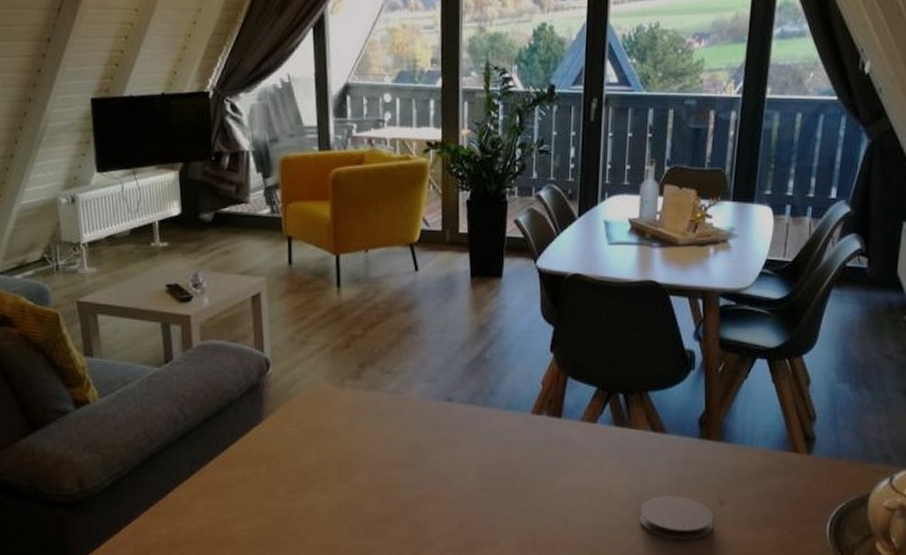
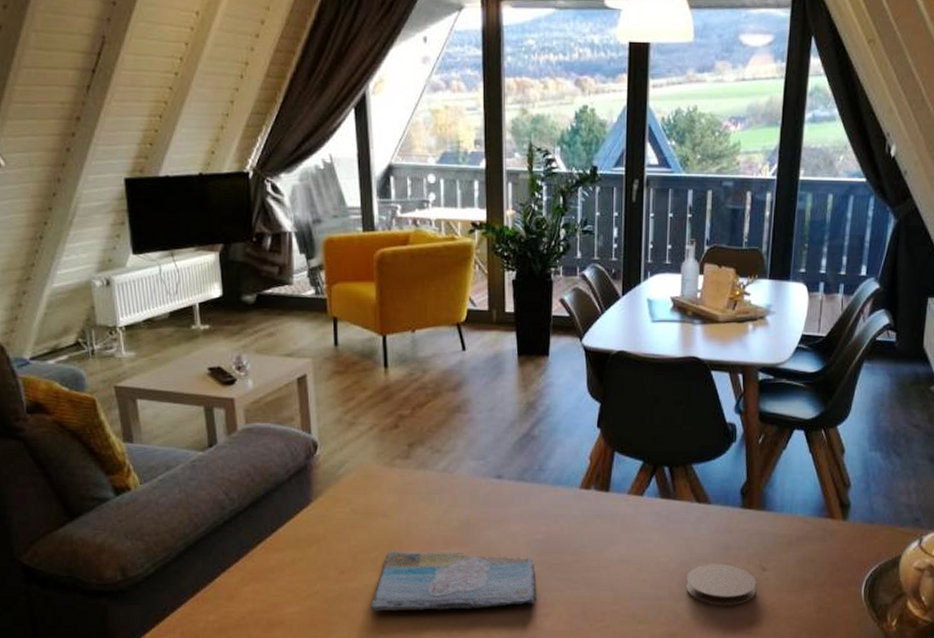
book: none [318,471,485,533] -> present [370,551,537,612]

